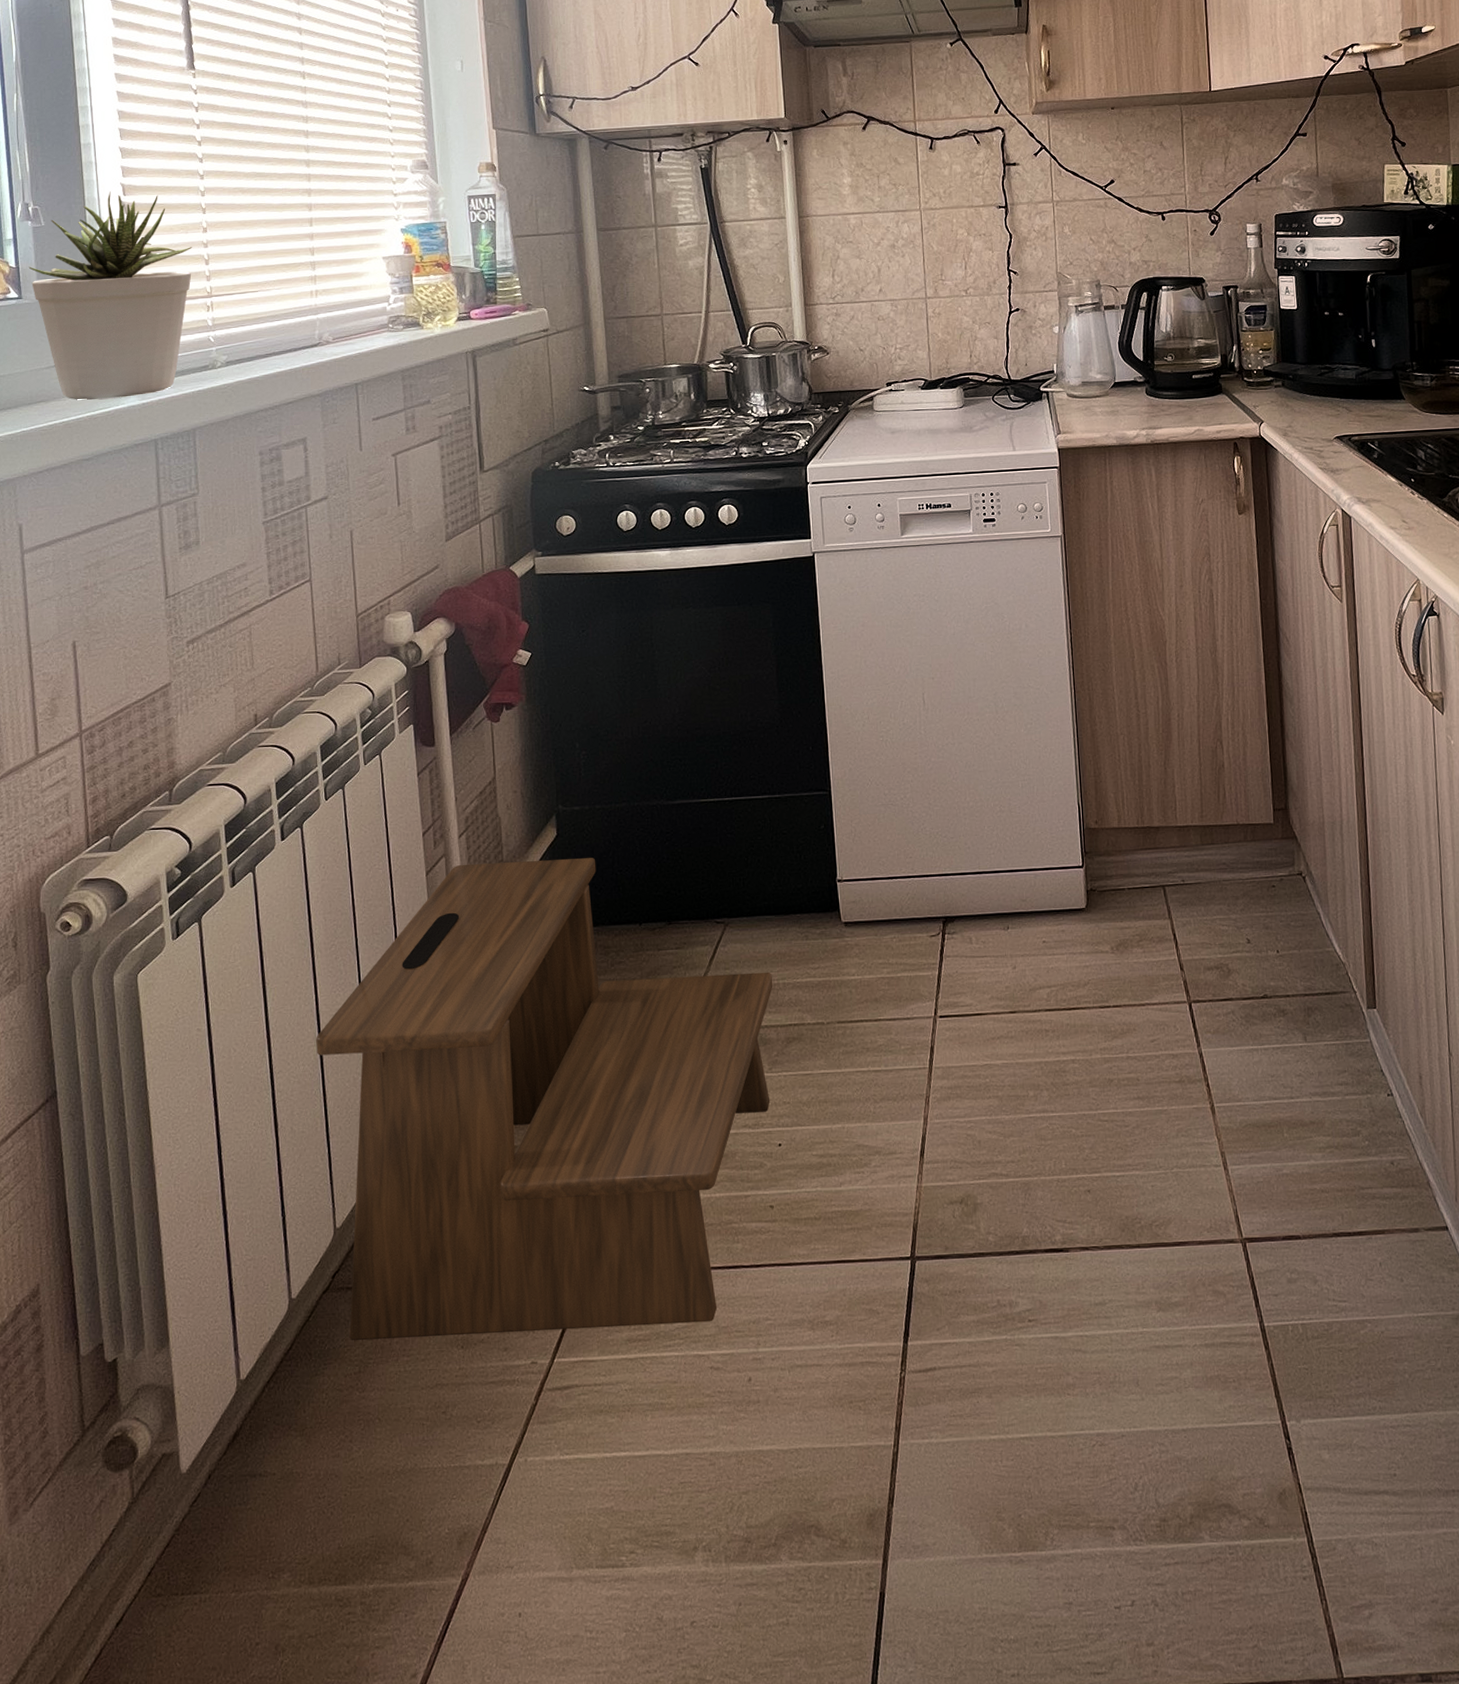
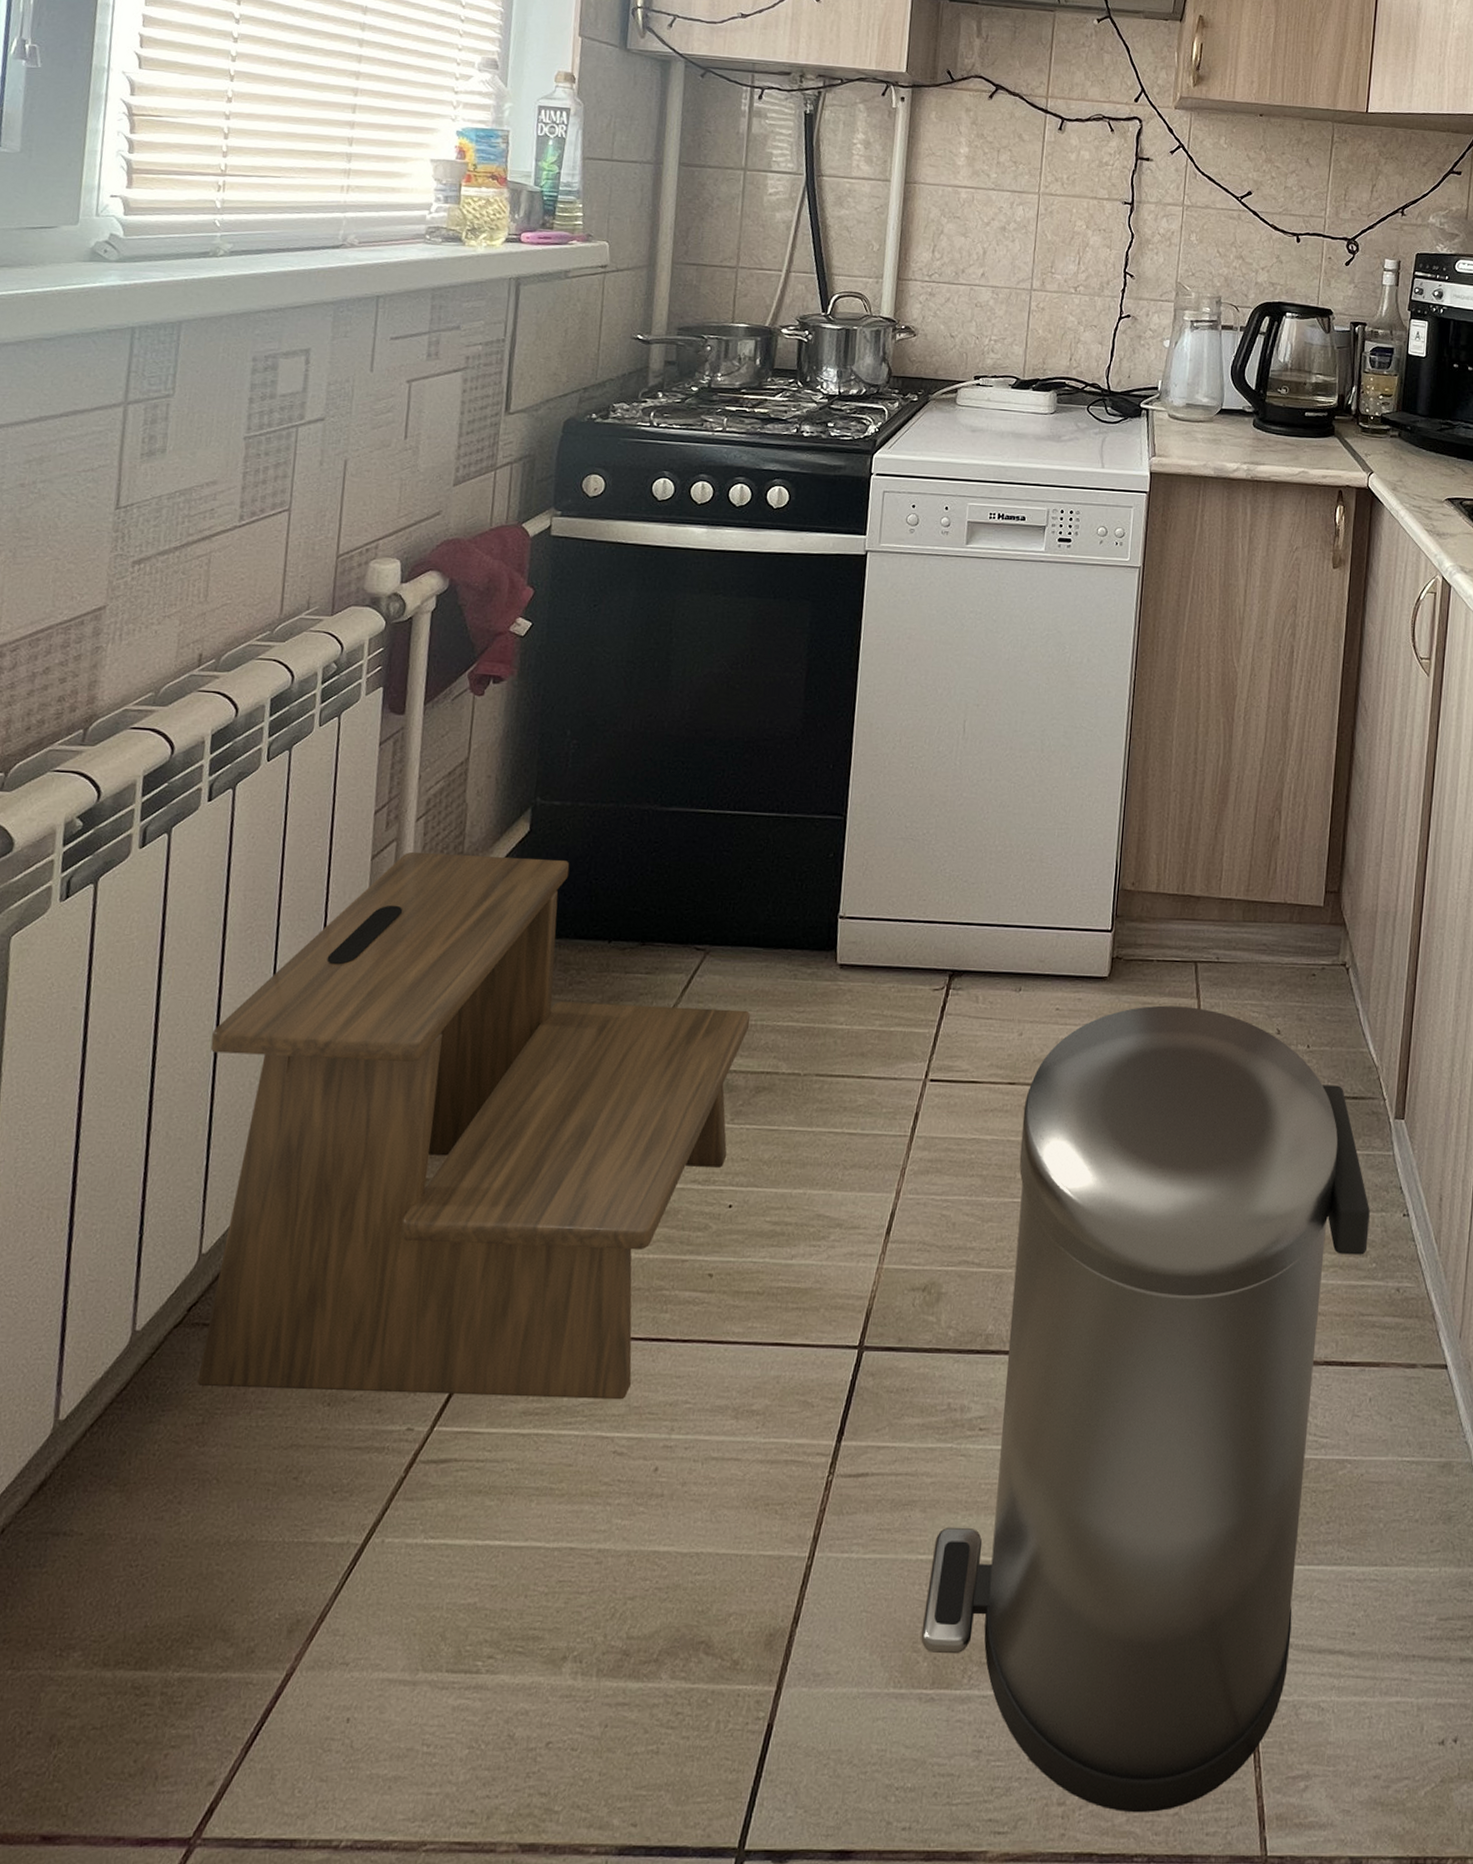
potted plant: present [28,191,193,400] -> none [14,40,212,275]
pedal bin: none [1003,927,1359,1648] -> present [921,1005,1370,1813]

